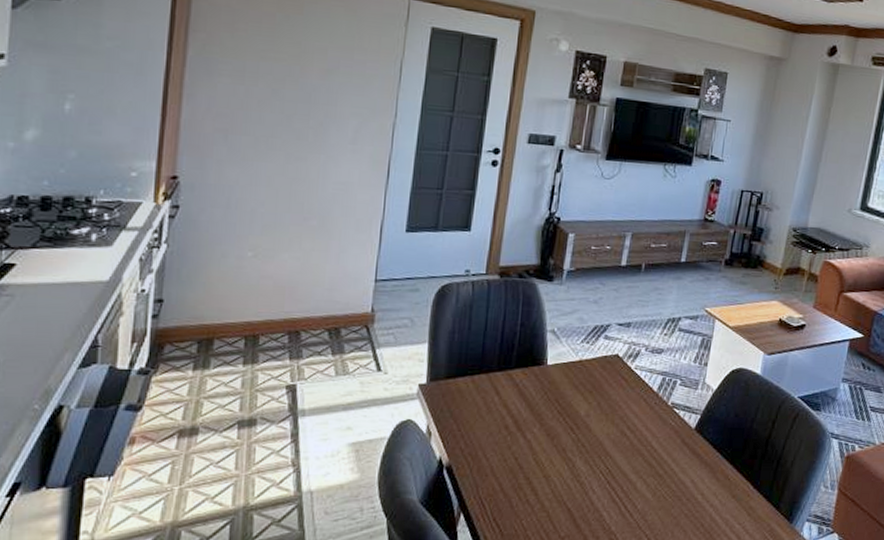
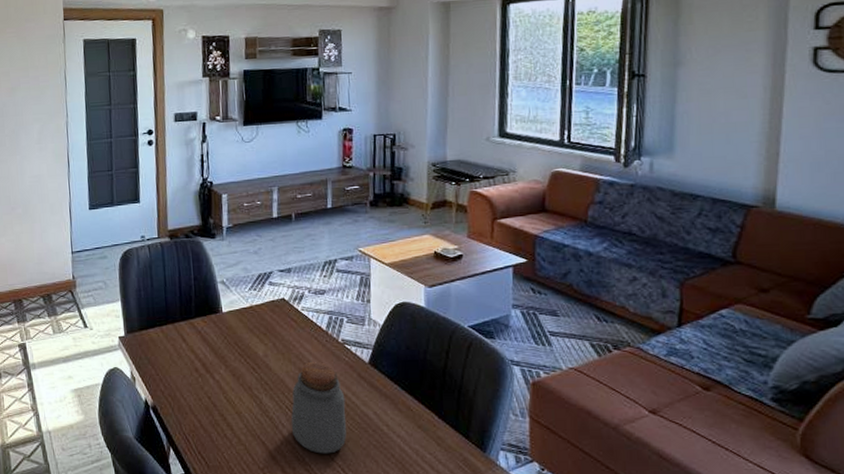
jar: none [602,424,665,523] -> present [291,361,347,454]

